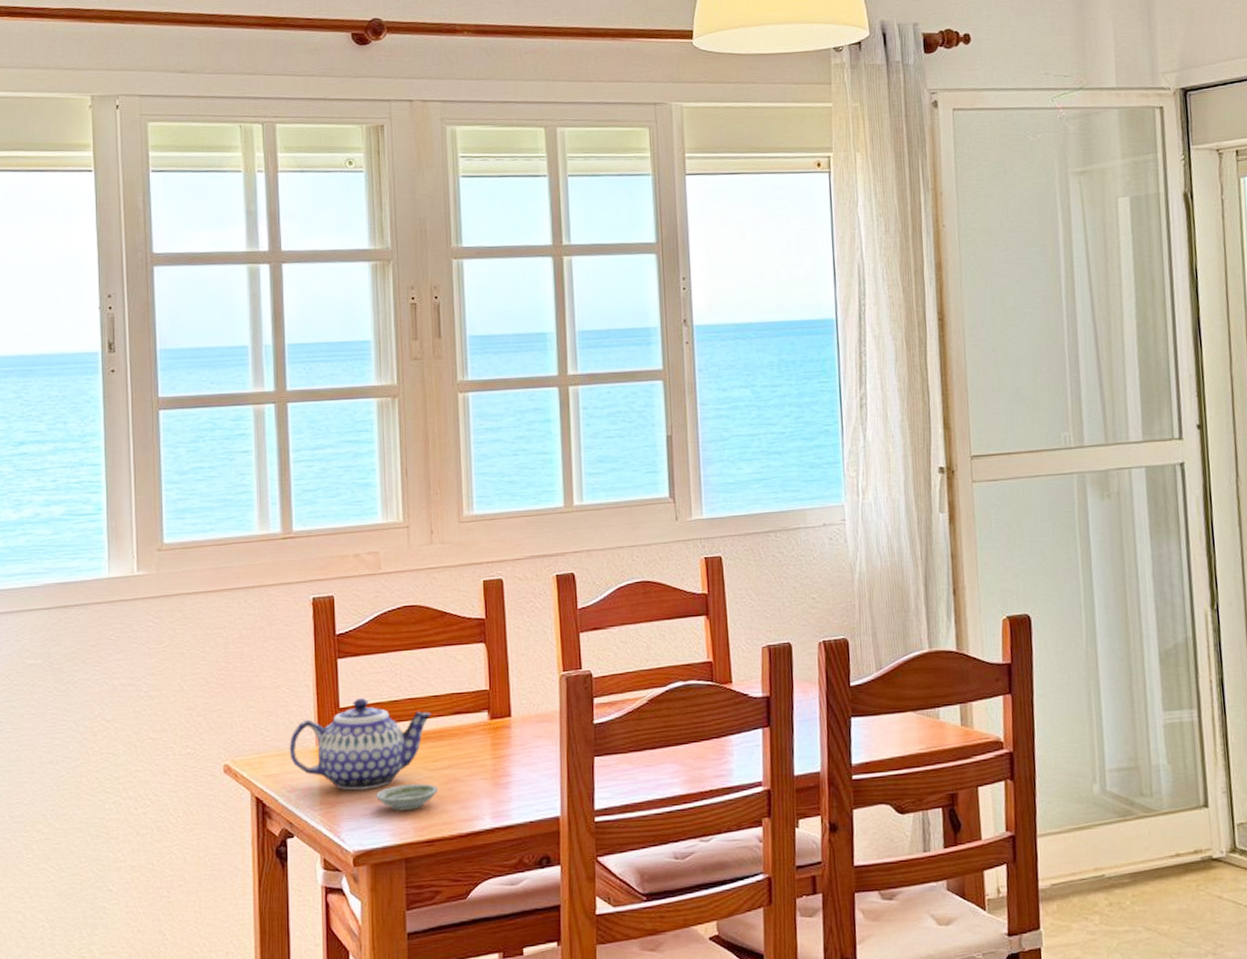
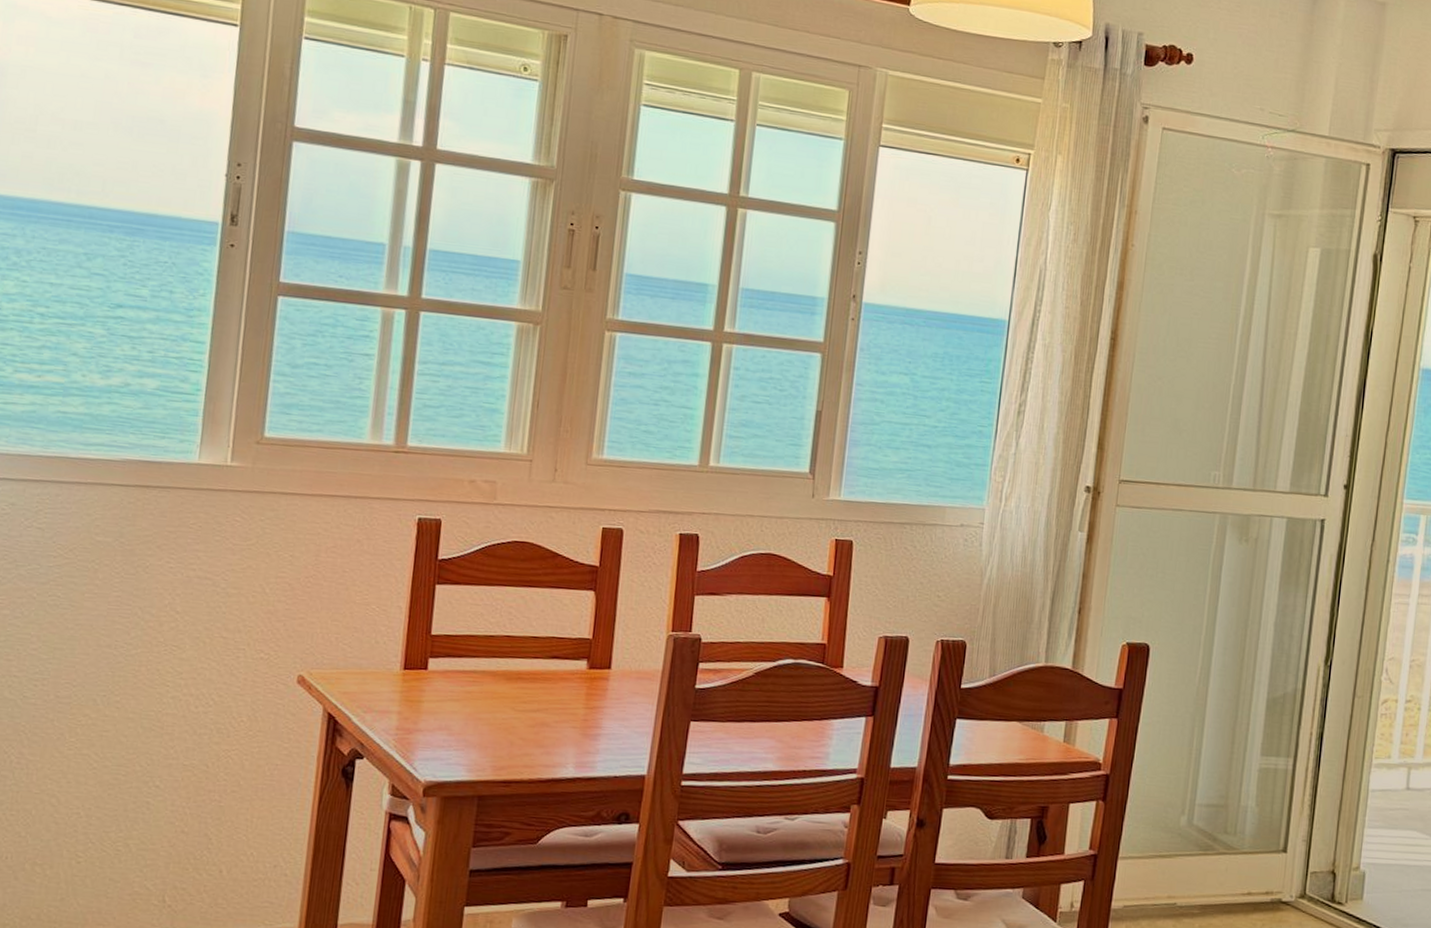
teapot: present [289,698,432,791] -> none [370,628,528,722]
saucer: present [376,783,438,811] -> none [457,721,523,748]

